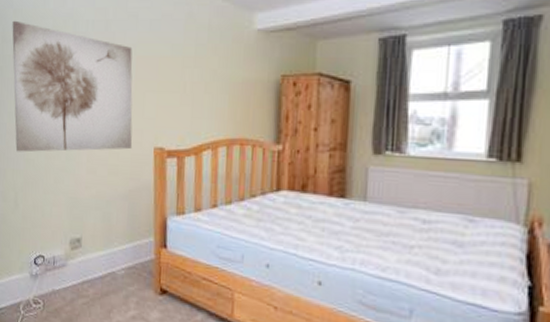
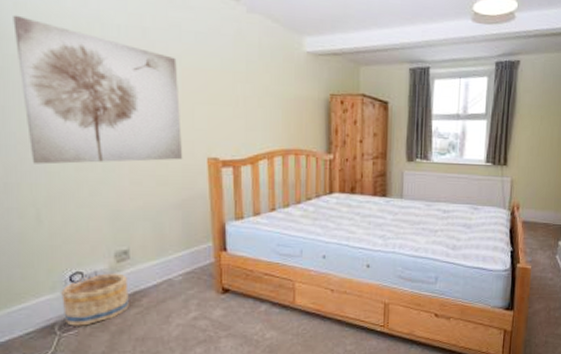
basket: none [26,259,79,309] -> present [60,273,129,326]

